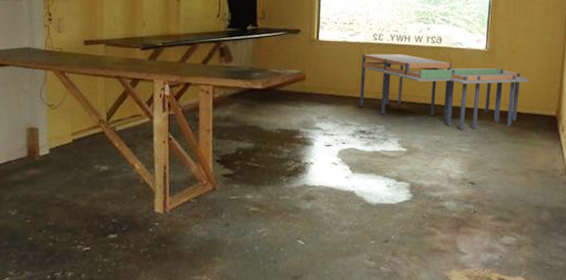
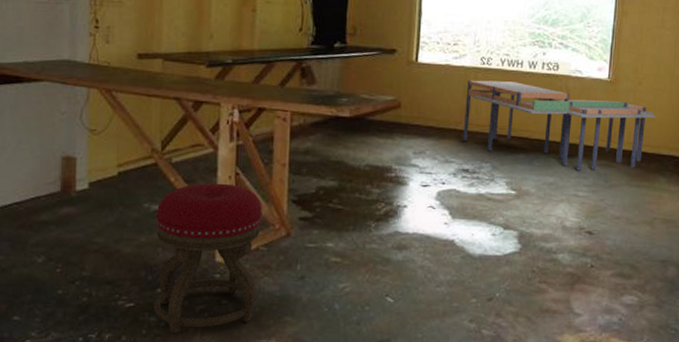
stool: none [104,147,192,272] -> present [154,183,263,334]

